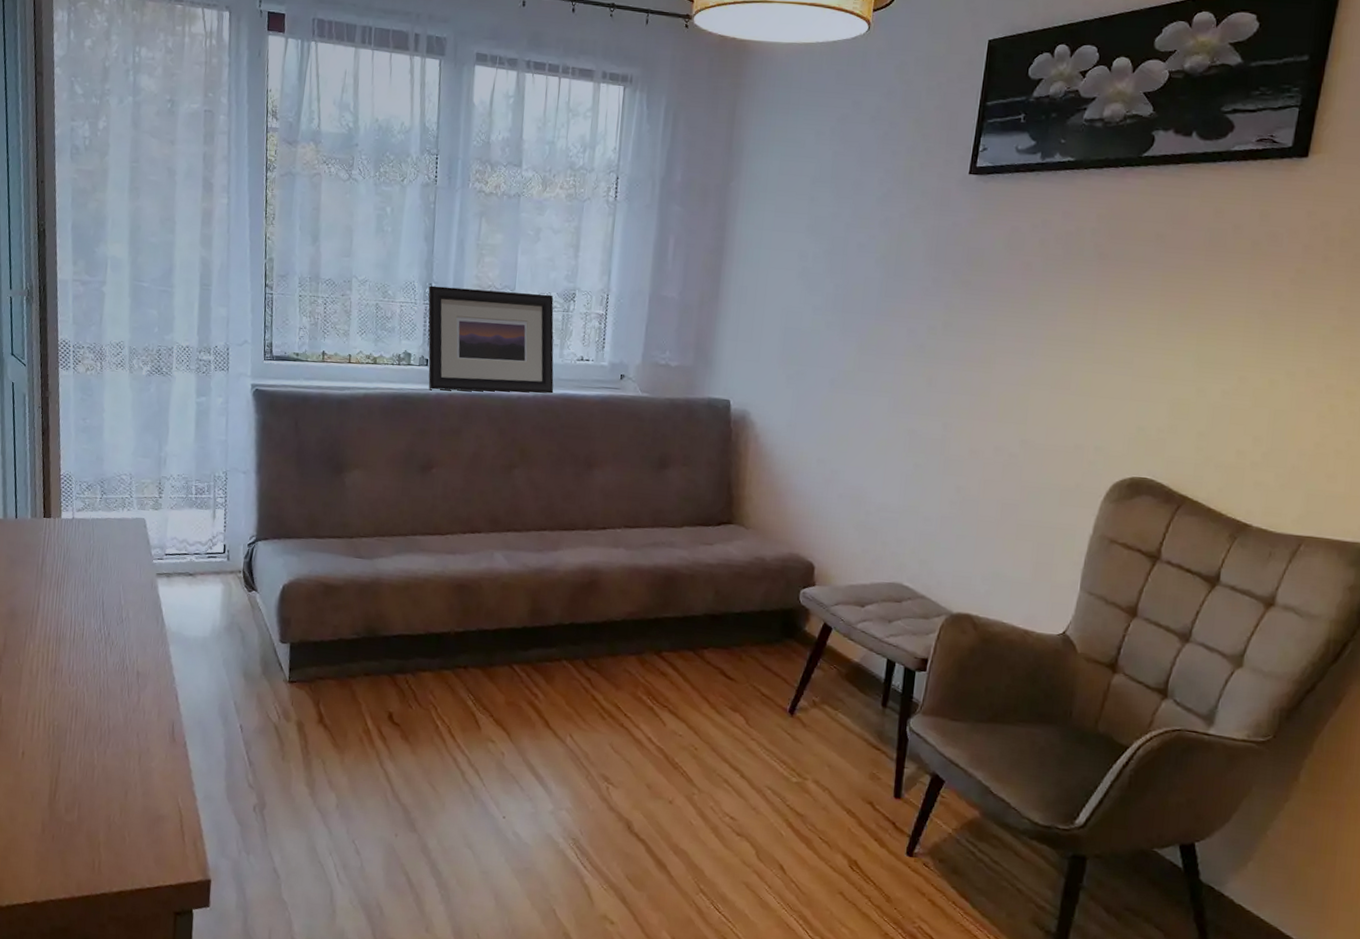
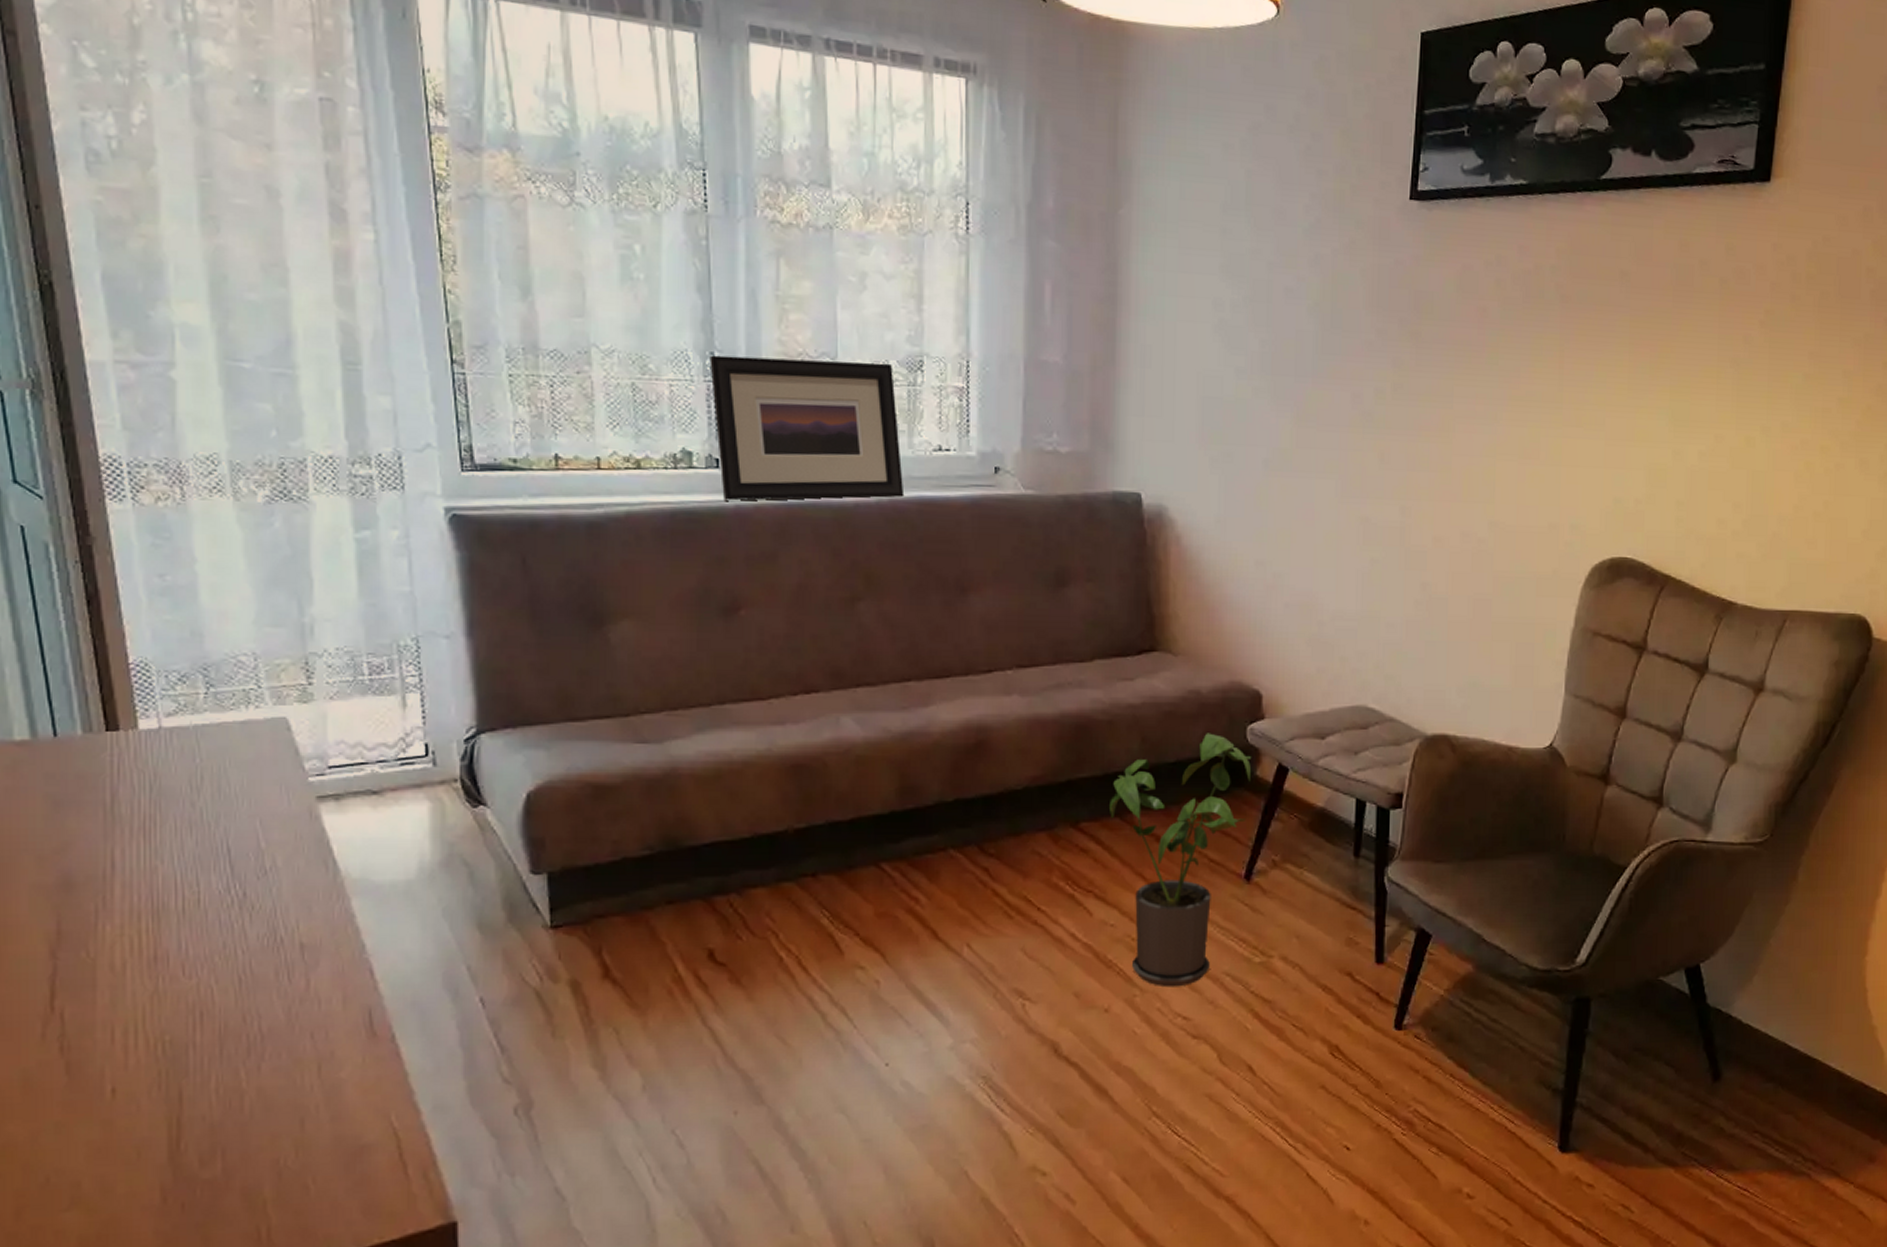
house plant: none [686,592,802,792] -> present [1110,733,1252,988]

